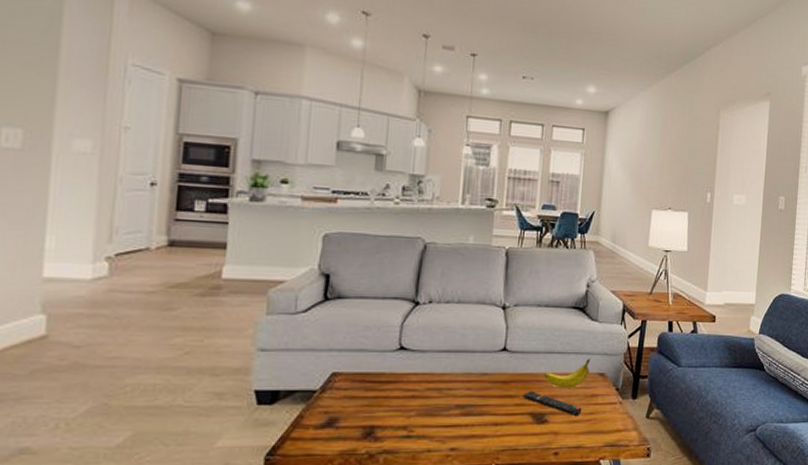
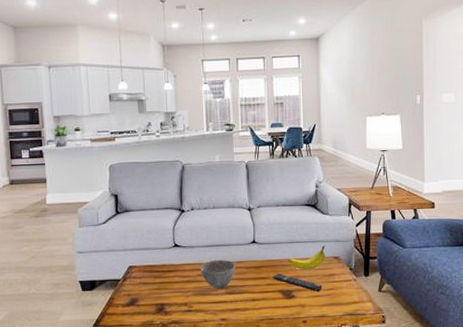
bowl: none [429,370,478,408] -> present [199,260,236,289]

